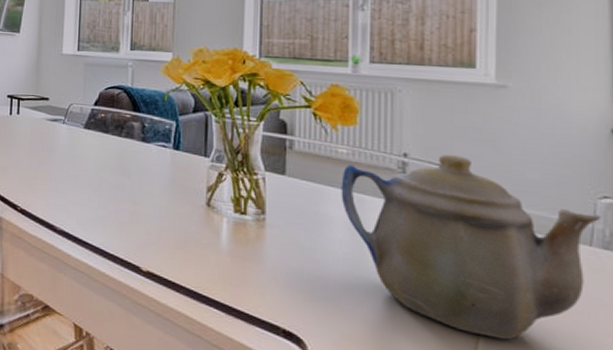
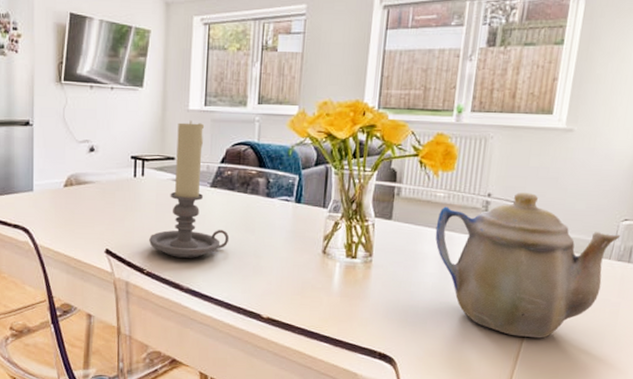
candle holder: none [23,64,104,199] -> present [149,120,230,258]

